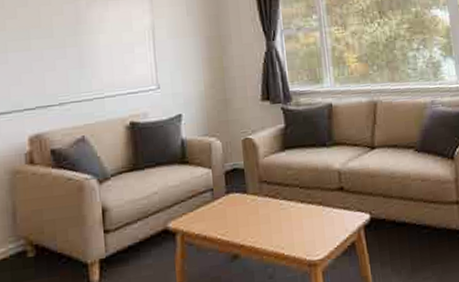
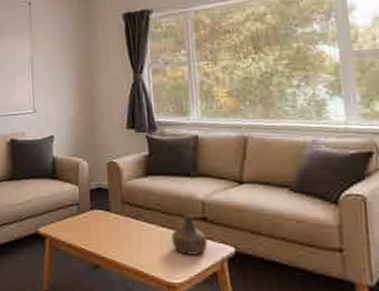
bottle: none [311,185,345,229] -> present [172,213,208,255]

